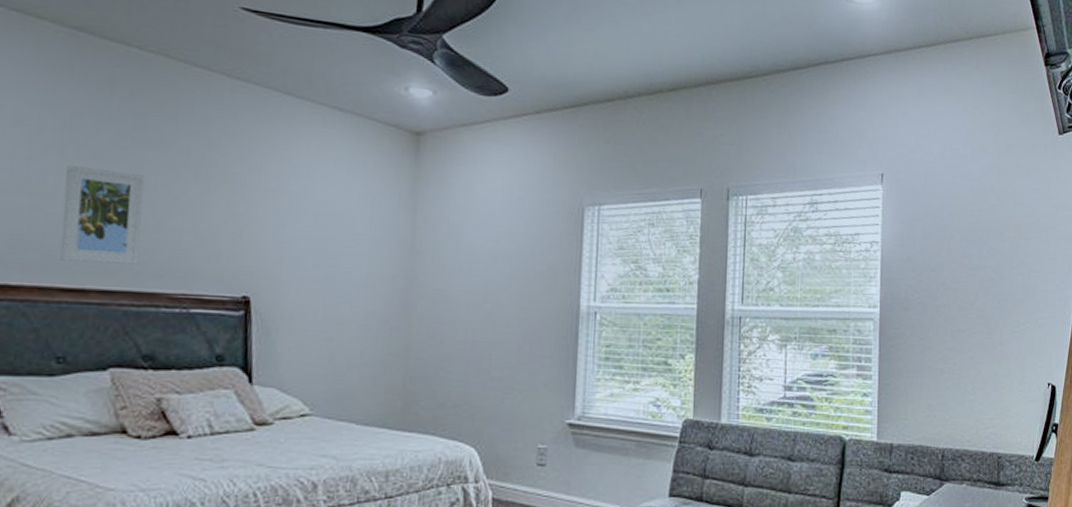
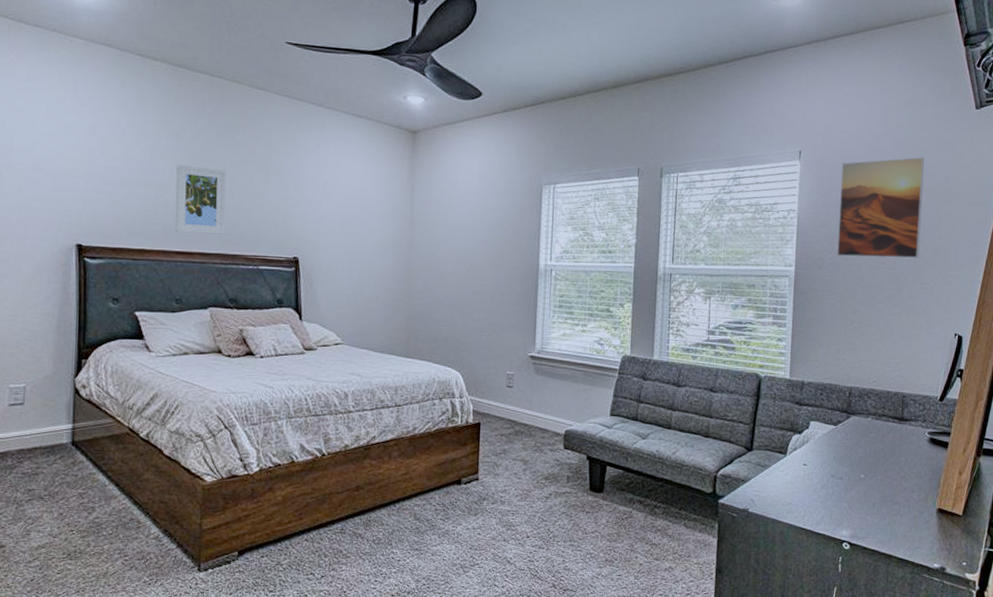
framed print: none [924,185,1011,299] -> present [837,157,925,259]

